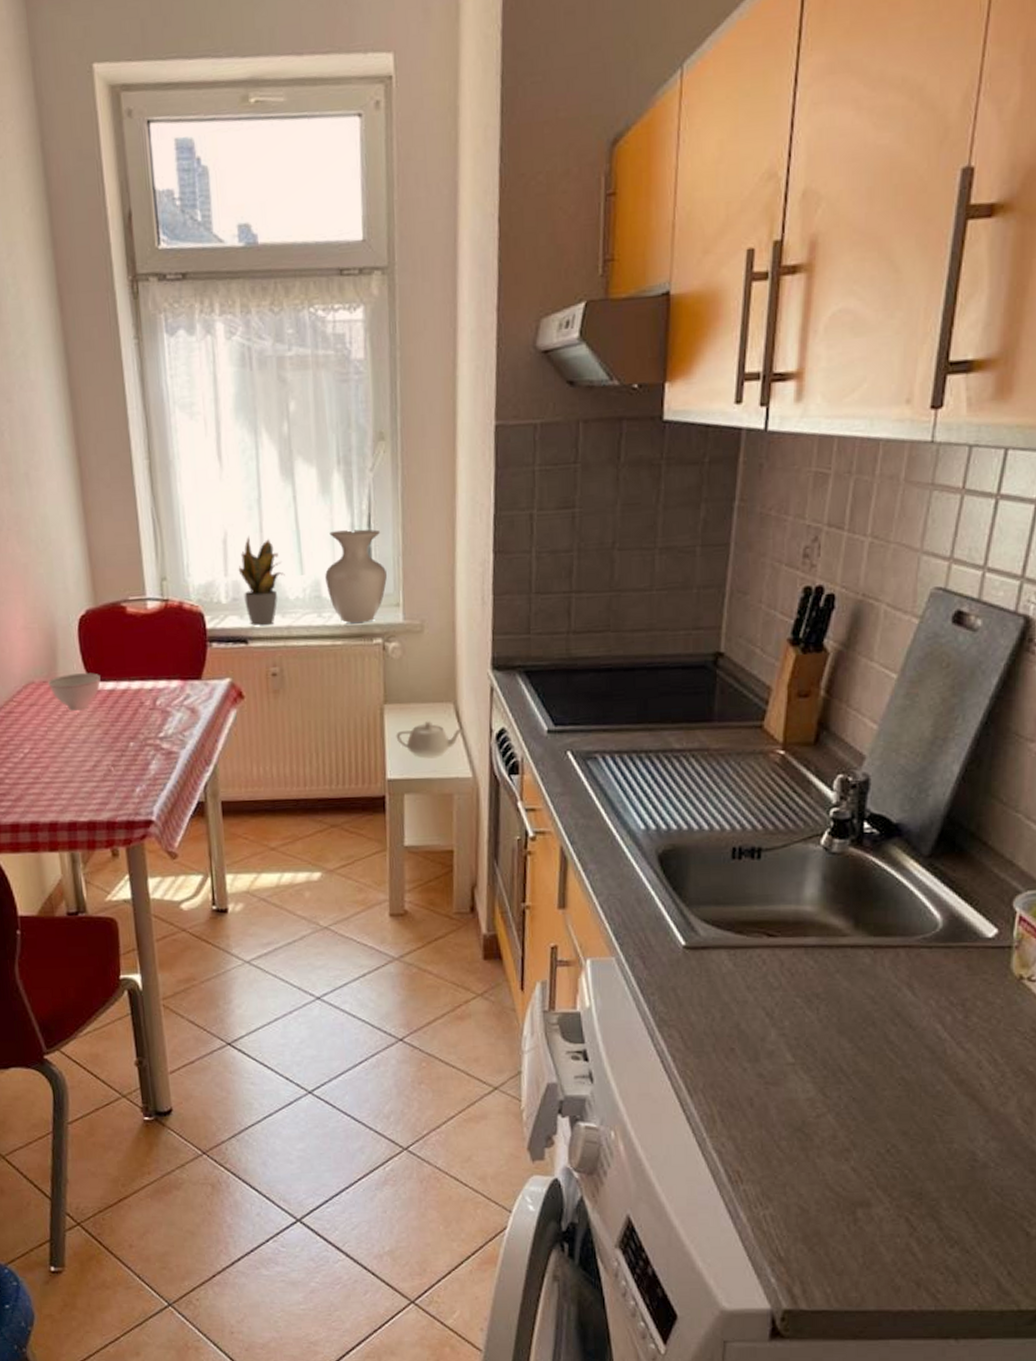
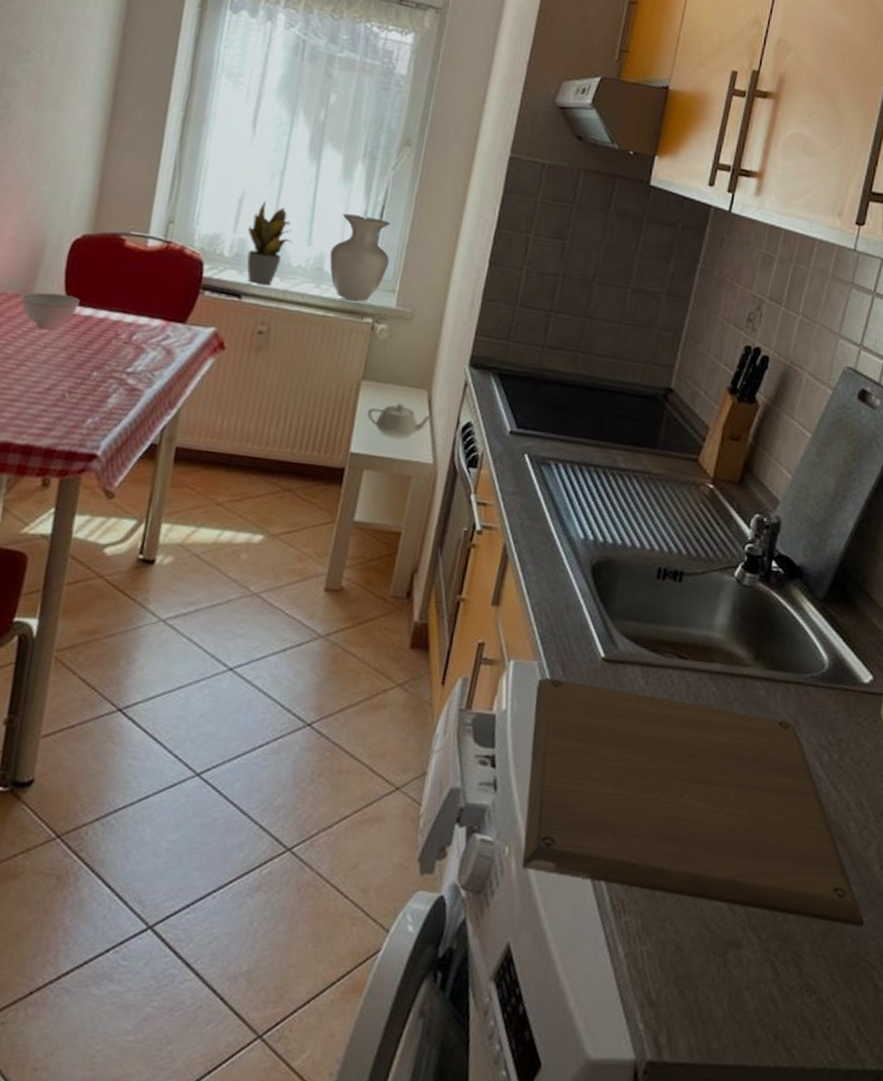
chopping board: none [618,971,1009,1180] -> present [521,677,865,928]

